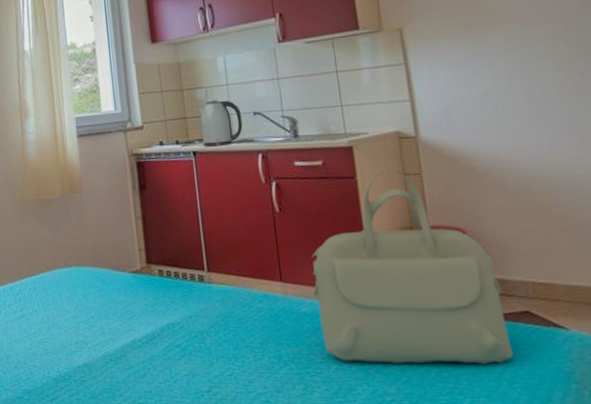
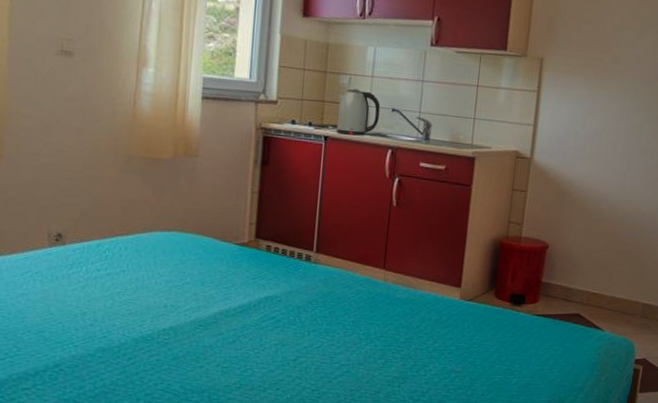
handbag: present [311,167,514,365] -> none [410,181,564,353]

